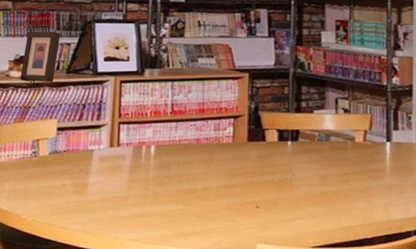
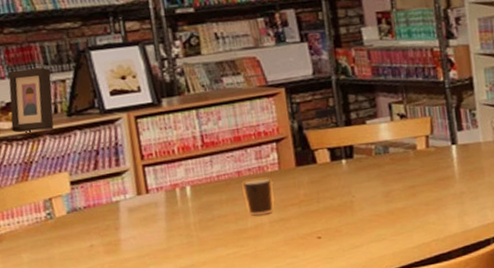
mug: none [200,148,224,180] -> present [243,178,273,216]

